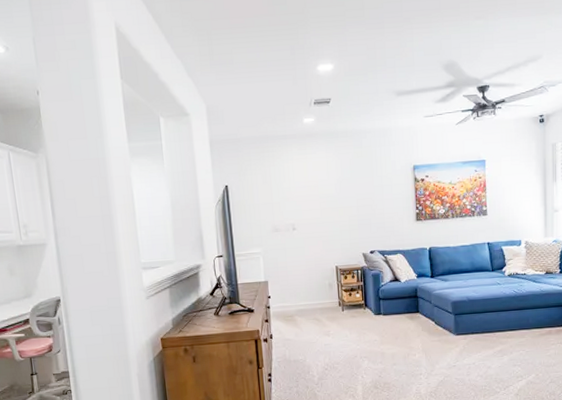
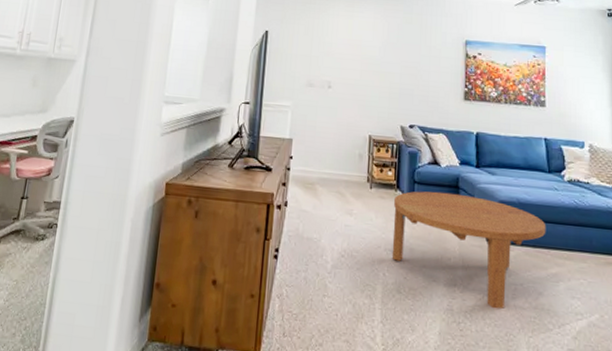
coffee table: none [364,302,492,386] -> present [392,191,546,310]

